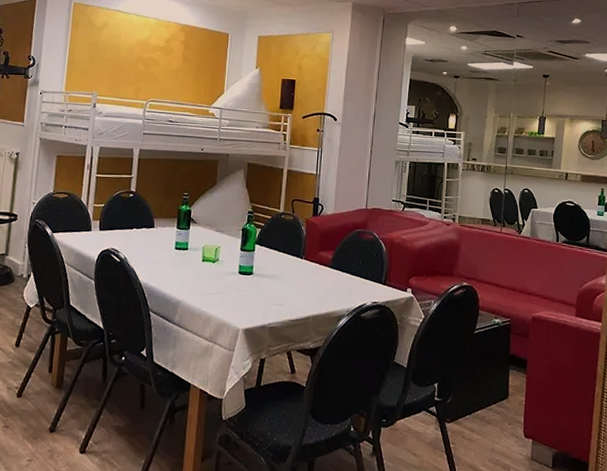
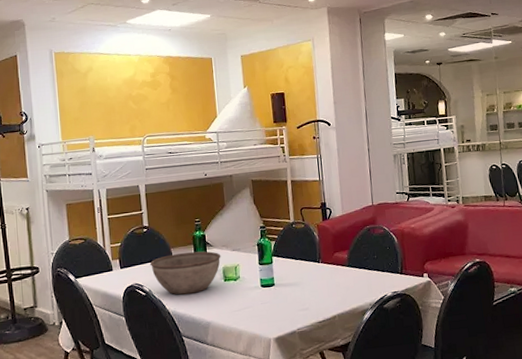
bowl: none [129,224,204,269] -> present [149,251,221,296]

